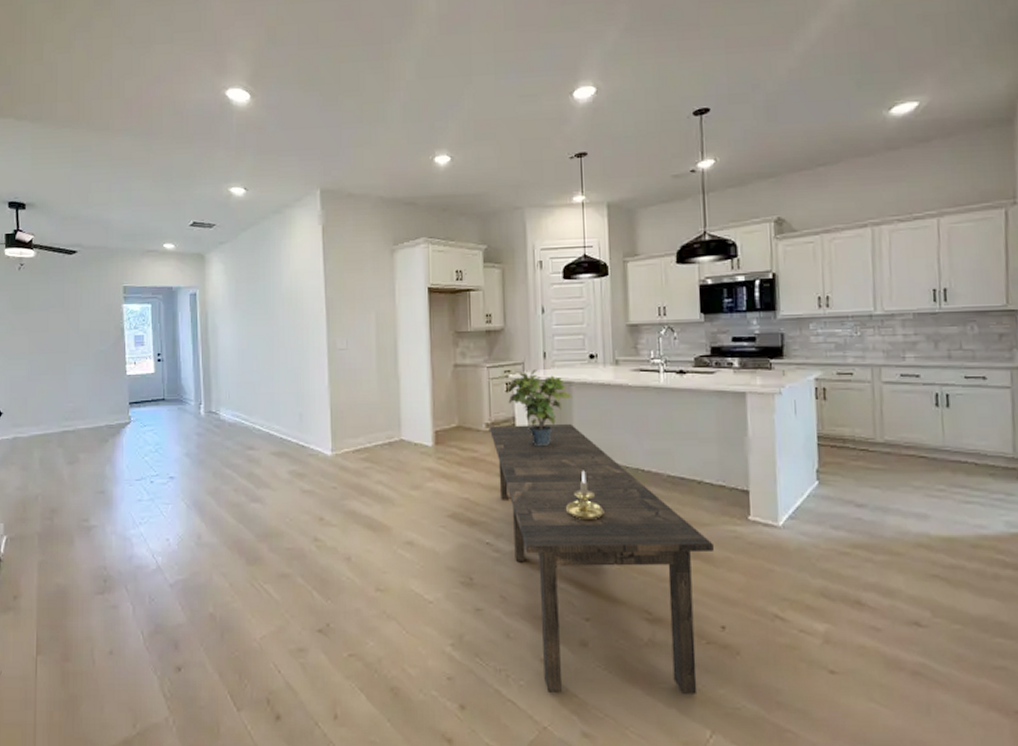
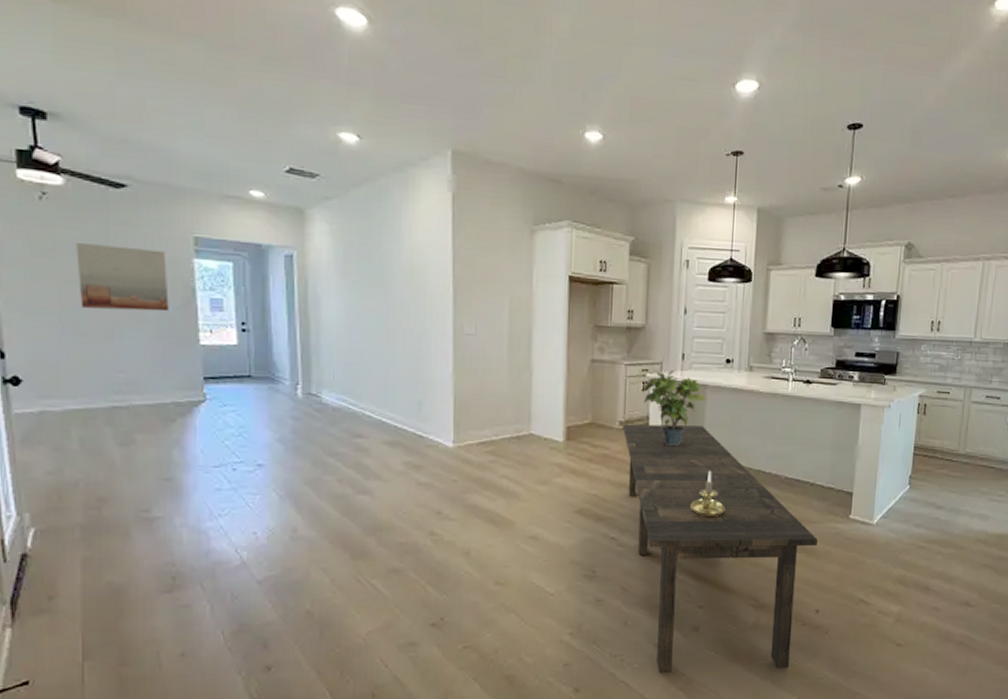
wall art: none [41,299,105,351] -> present [76,241,169,312]

